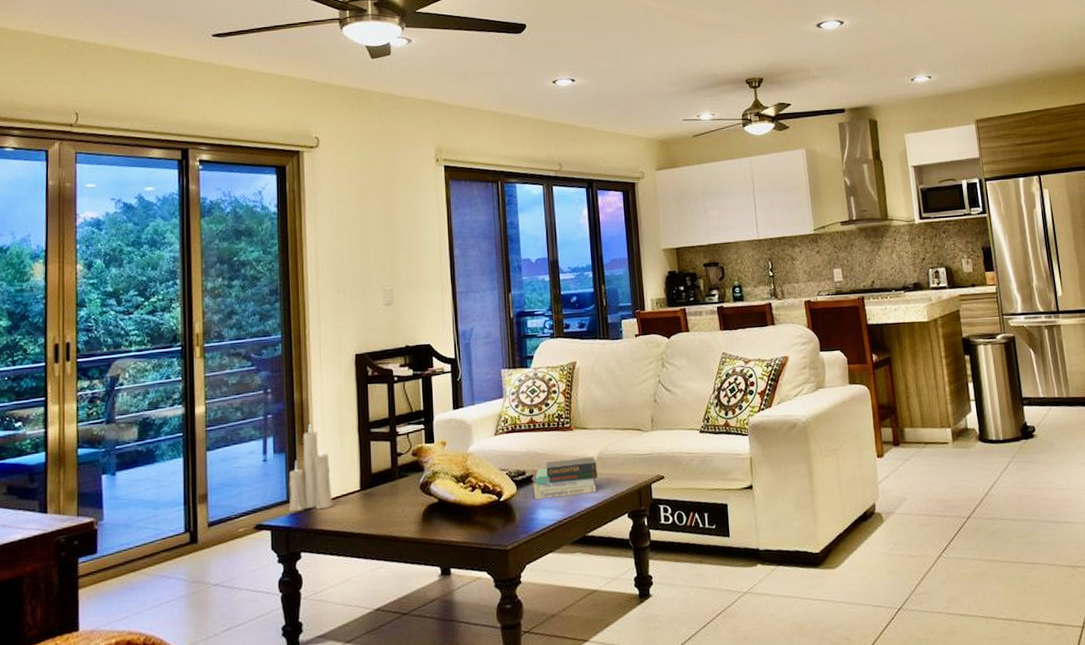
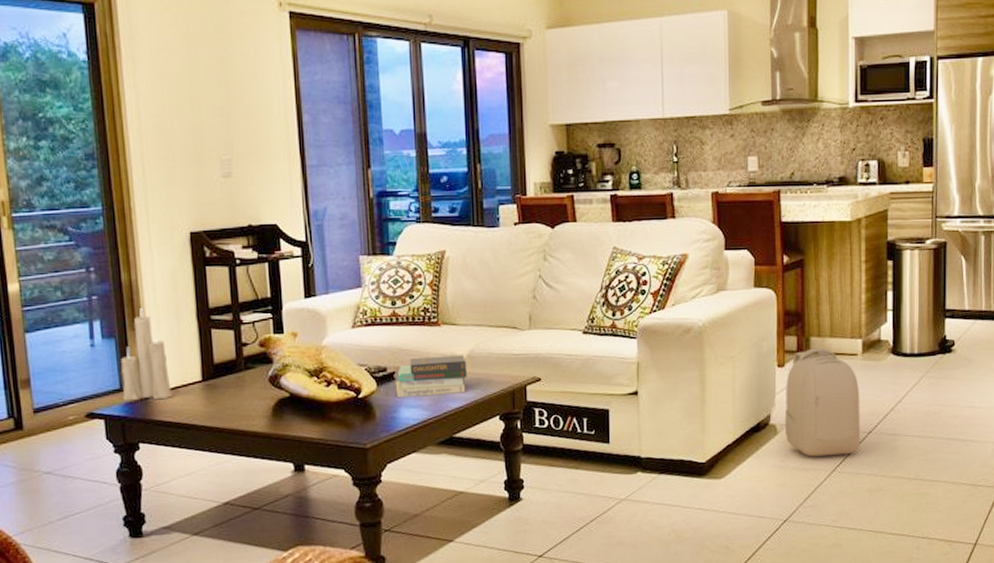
backpack: none [886,437,962,544] -> present [784,348,861,457]

